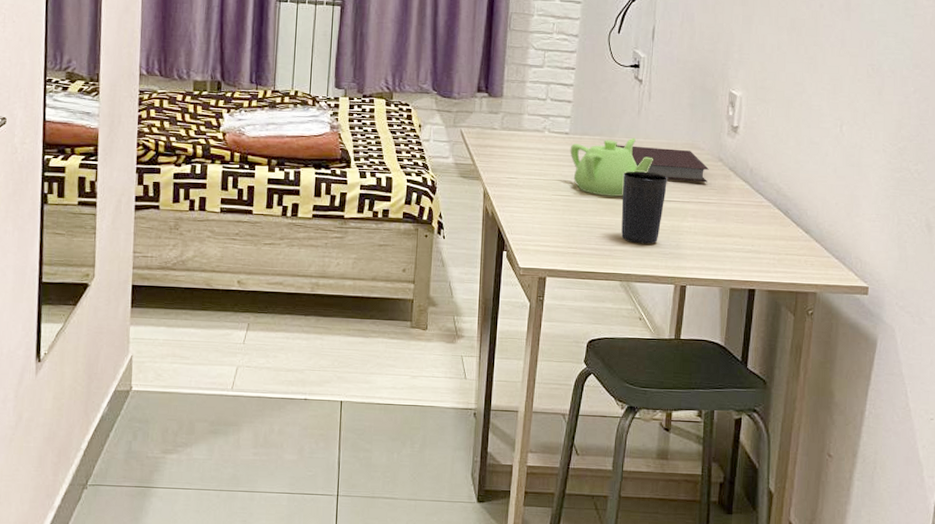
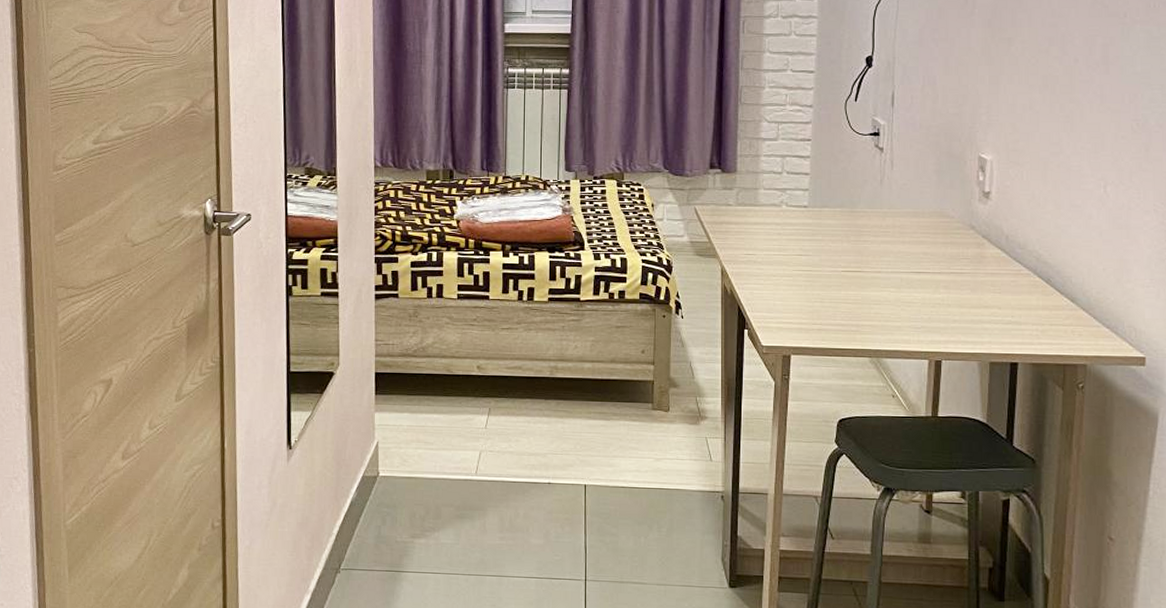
teapot: present [570,137,653,197] -> none [809,208,899,270]
notebook: present [615,145,709,183] -> none [857,216,960,252]
cup: present [621,171,668,244] -> none [867,242,916,318]

